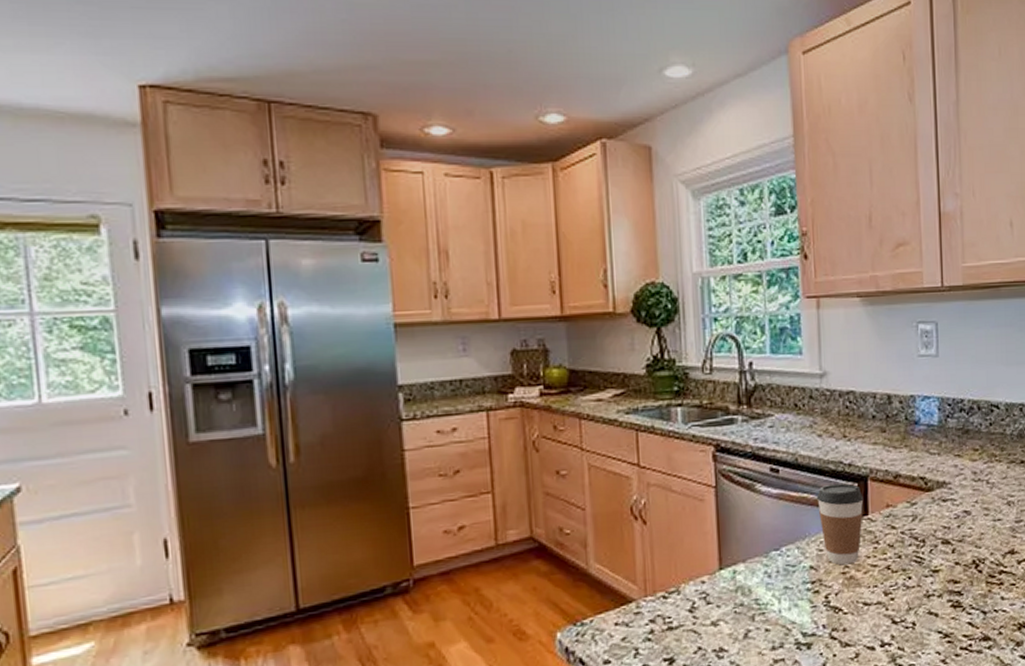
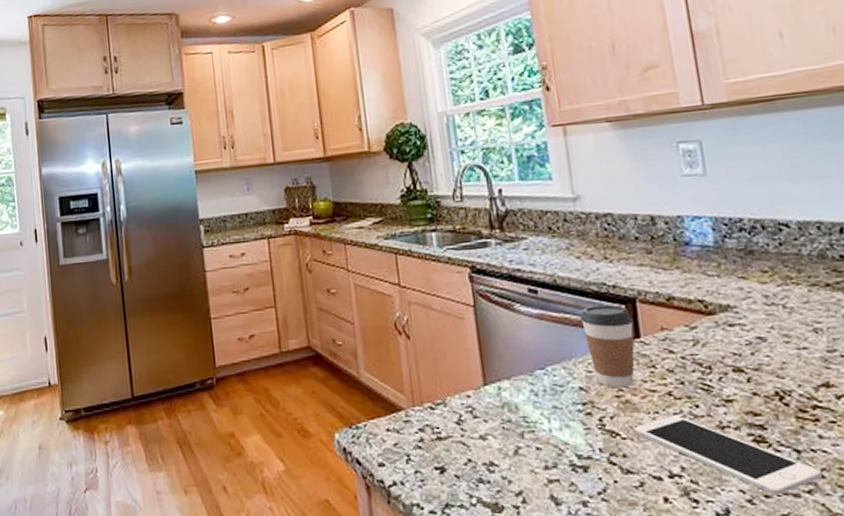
cell phone: none [855,587,1000,654] -> present [633,415,822,495]

